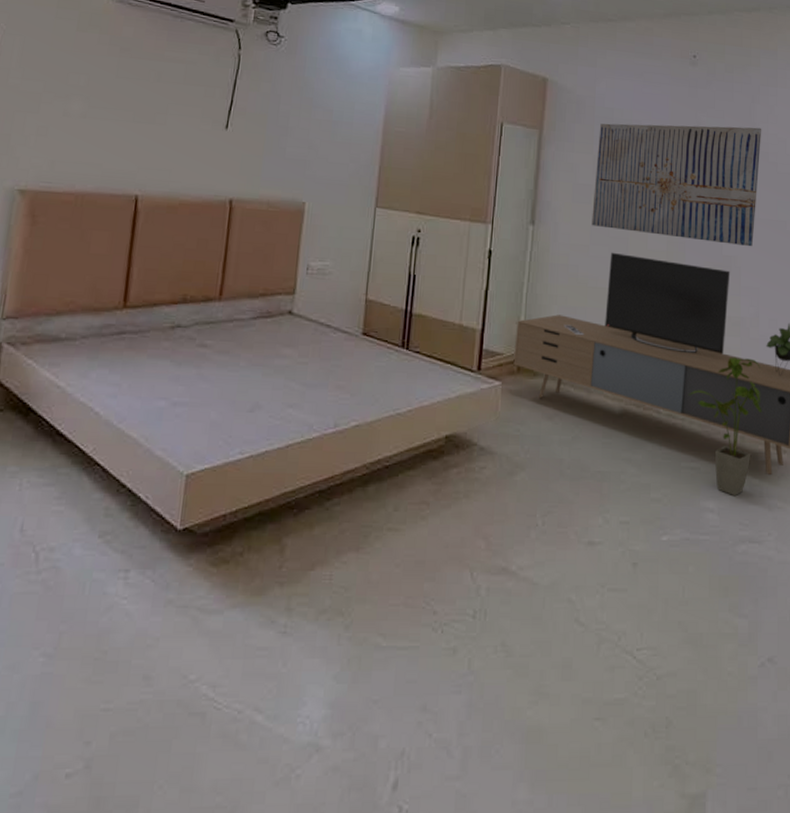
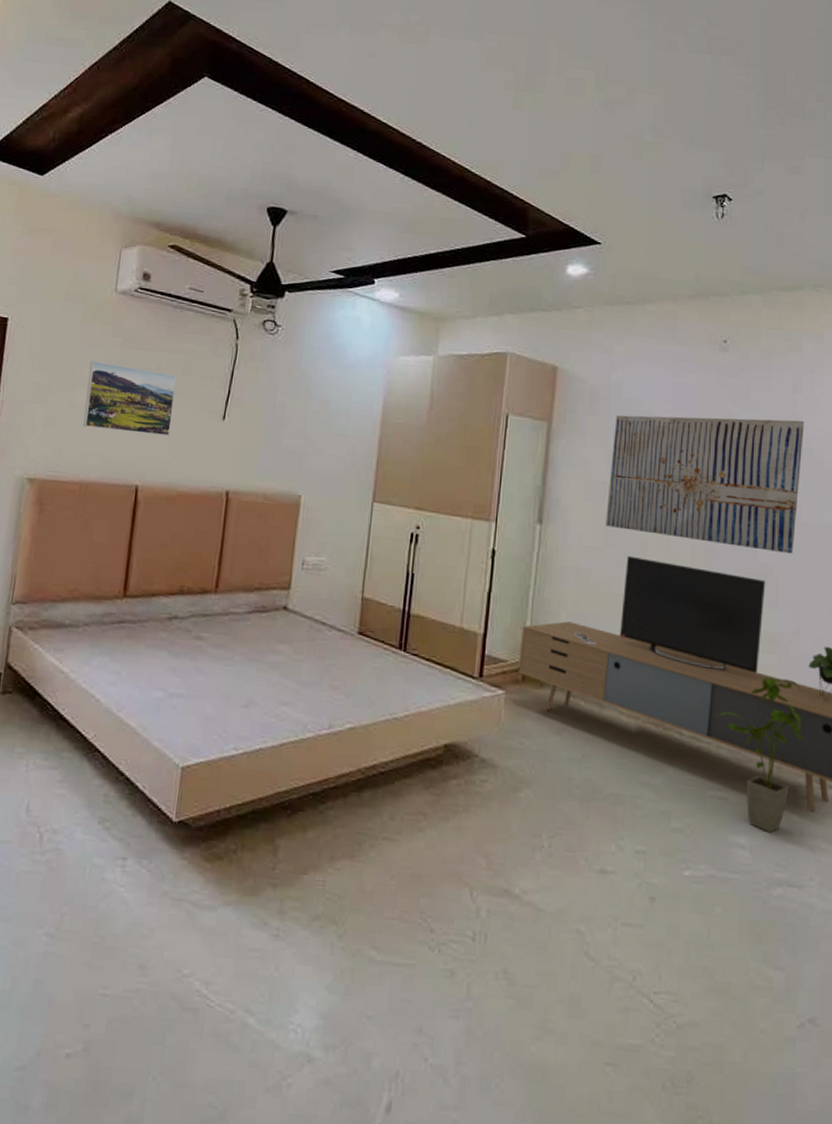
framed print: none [79,69,178,145] -> present [83,360,177,436]

